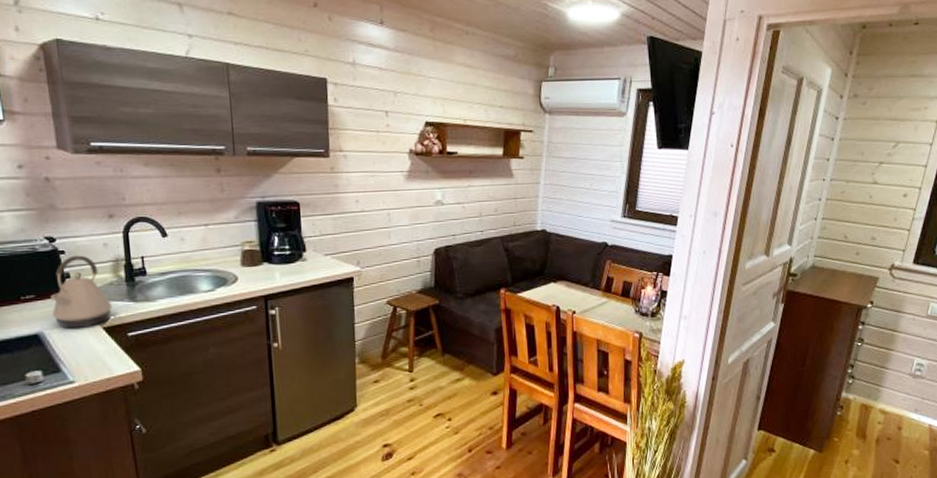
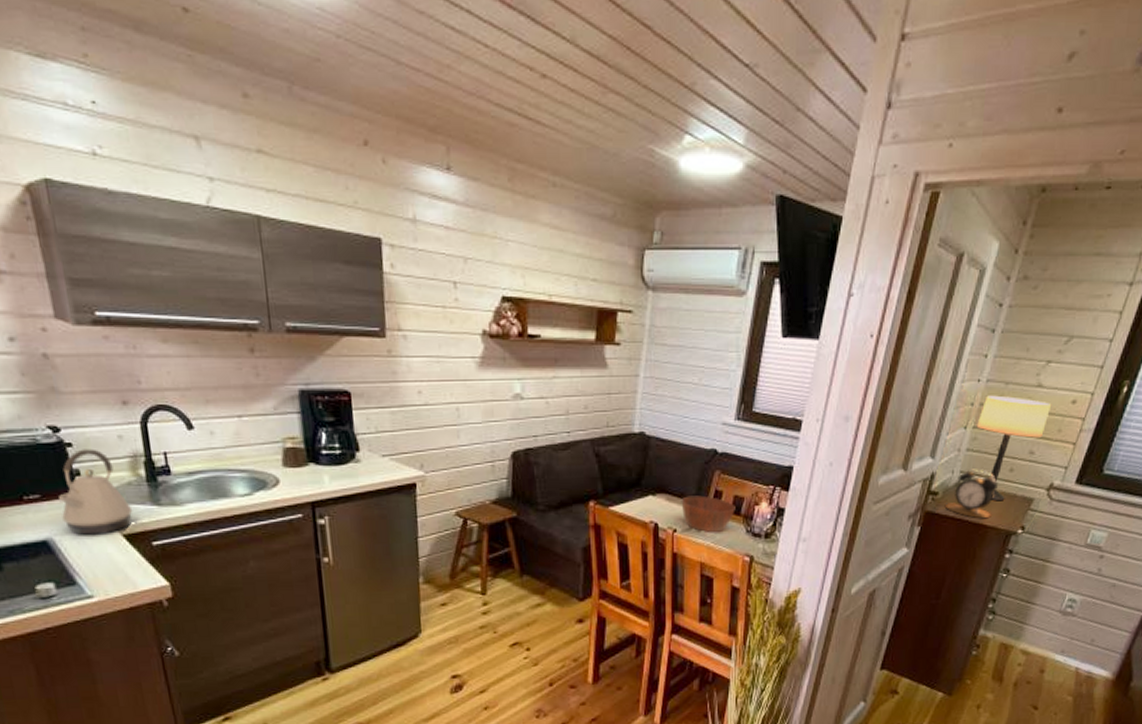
bowl: none [579,282,625,313] -> present [682,495,736,532]
alarm clock: none [804,253,847,296] -> present [946,469,998,519]
table lamp: none [825,191,887,281] -> present [976,395,1052,502]

